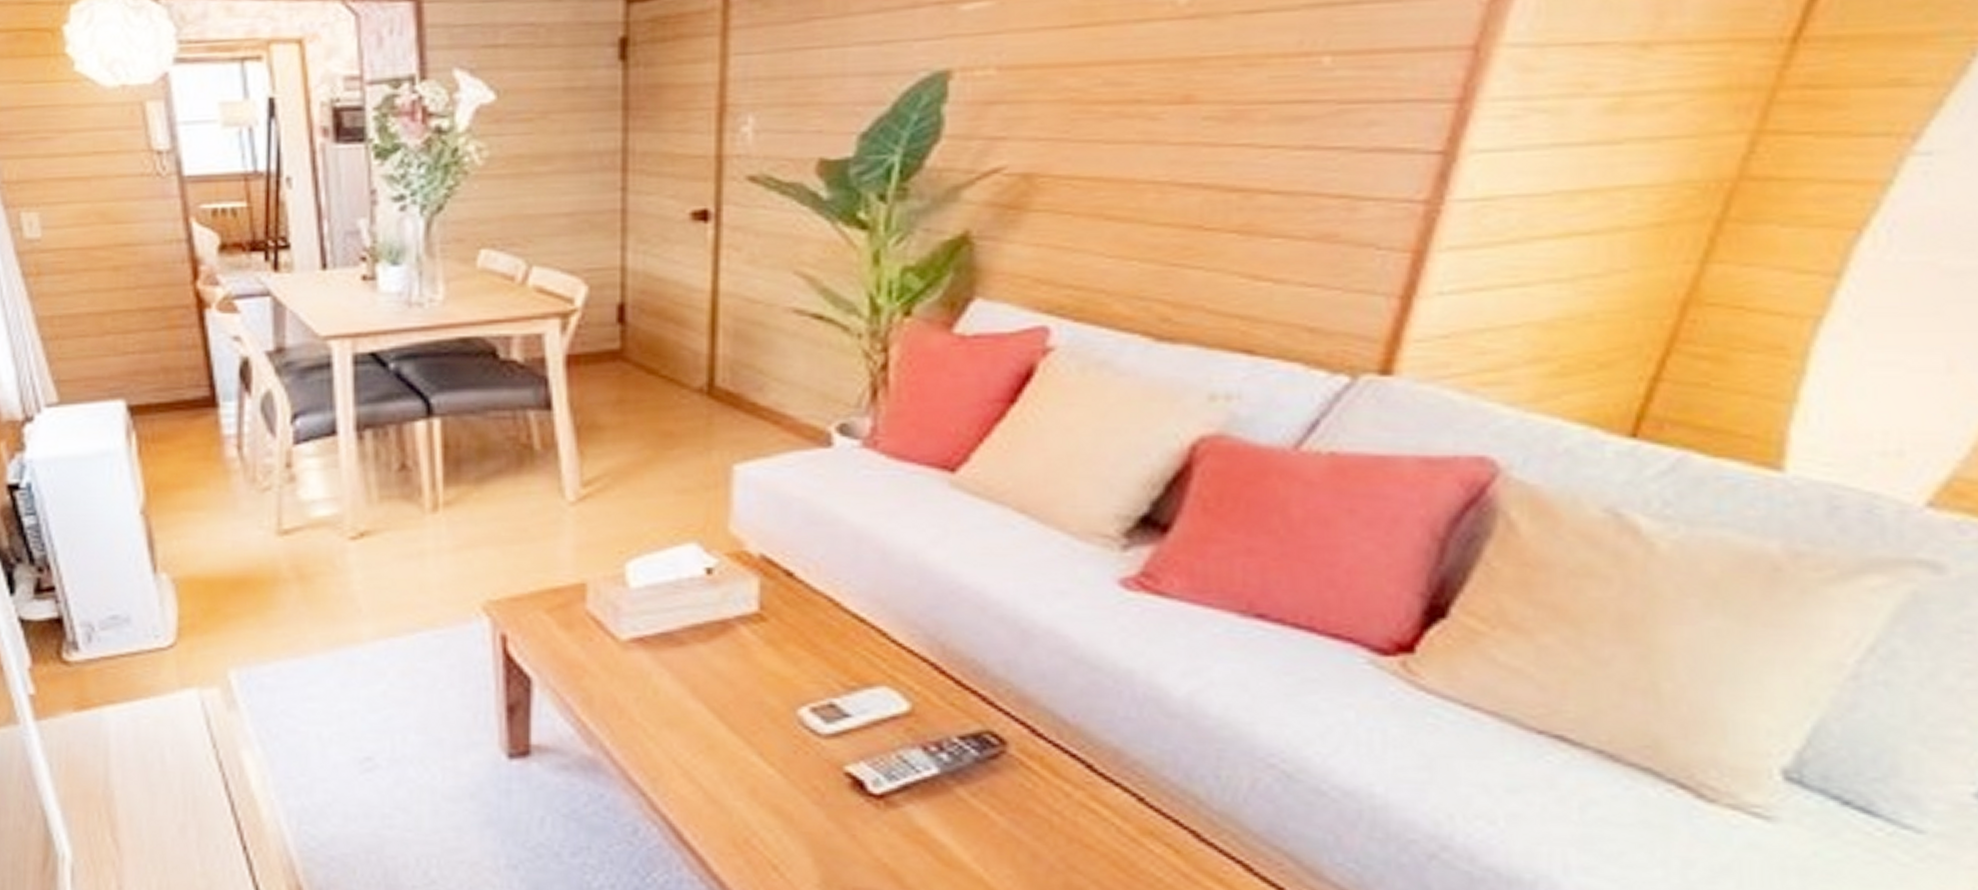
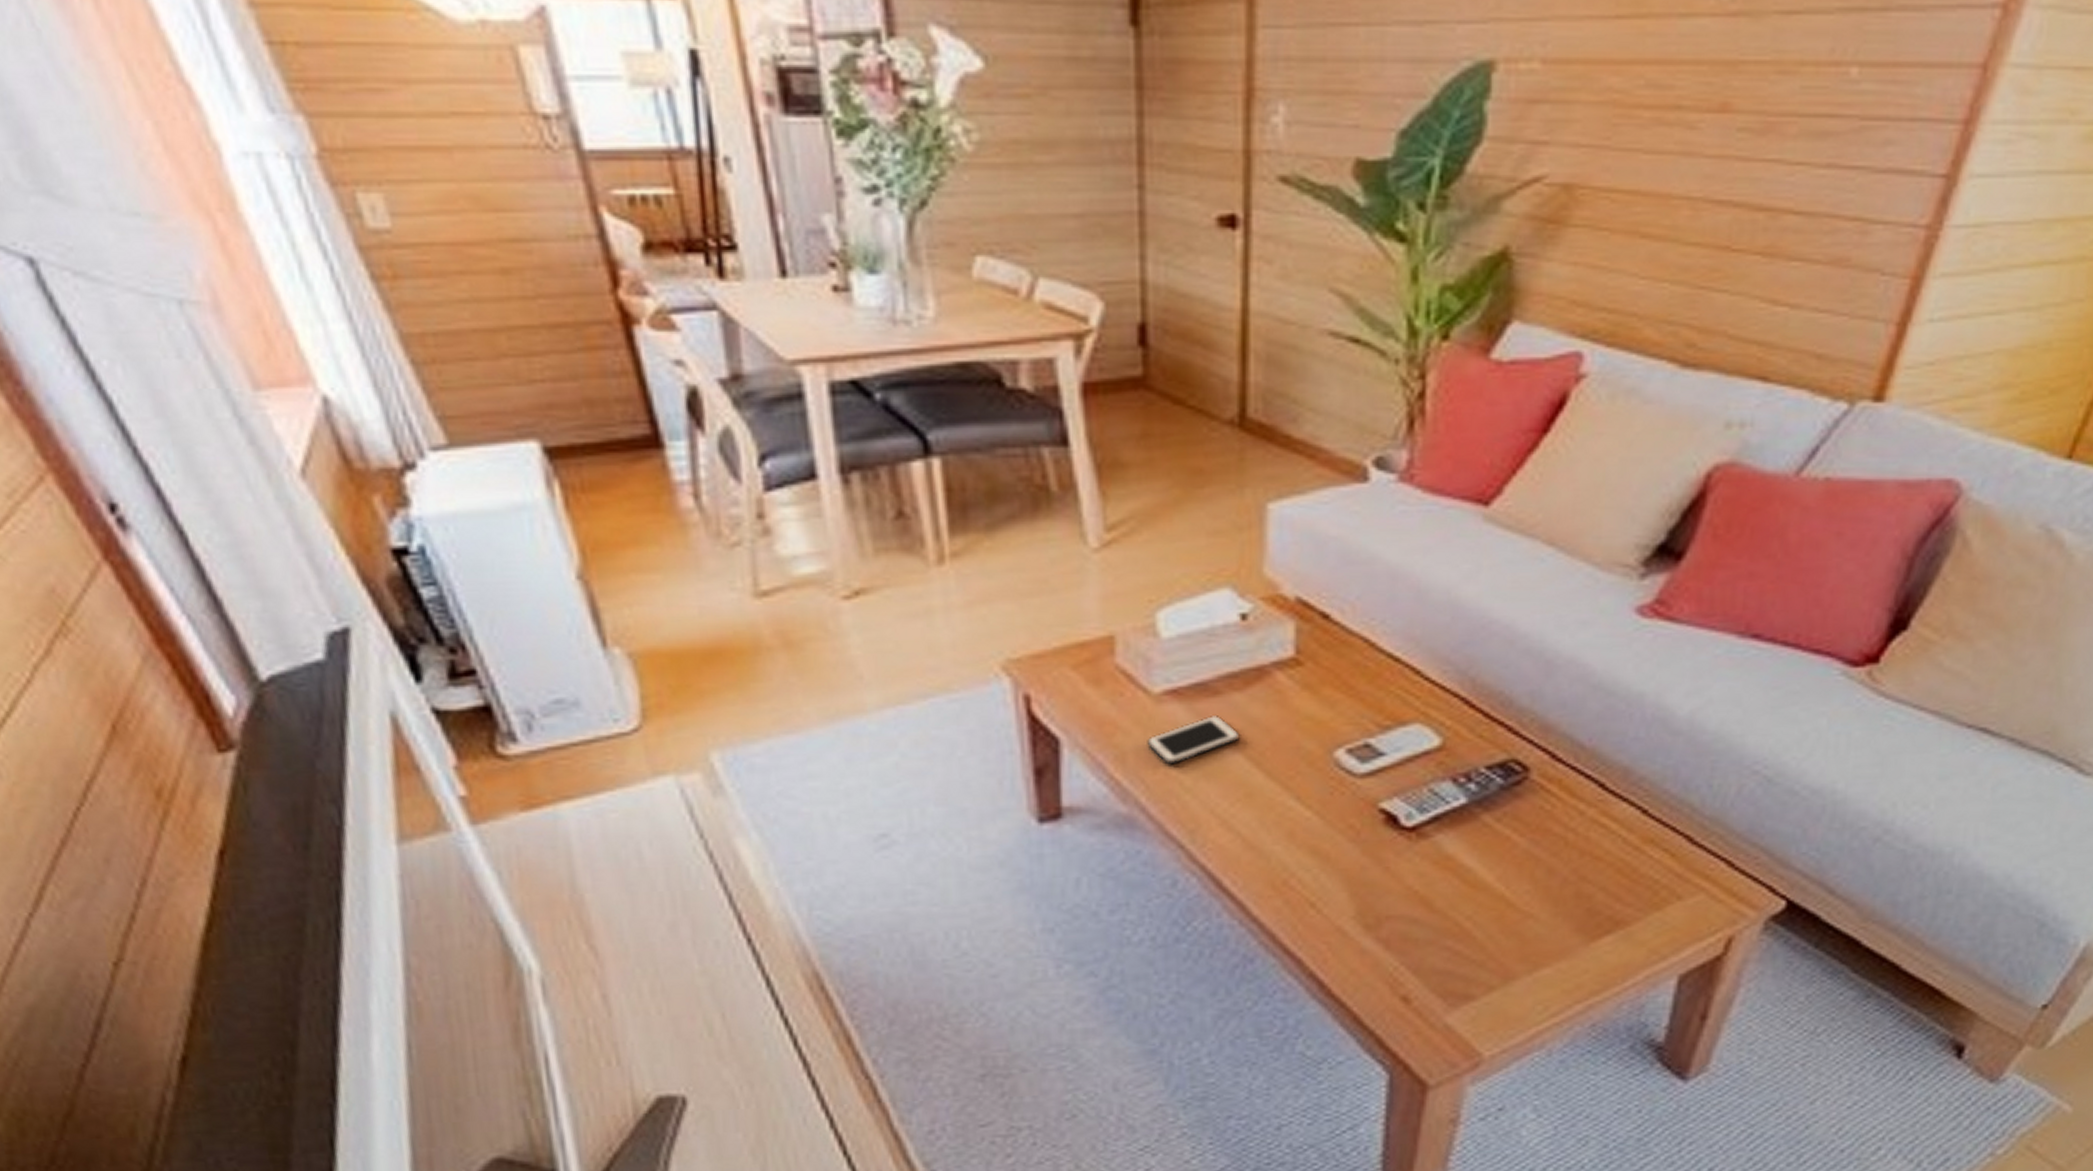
cell phone: none [613,665,703,711] -> present [1147,716,1240,765]

